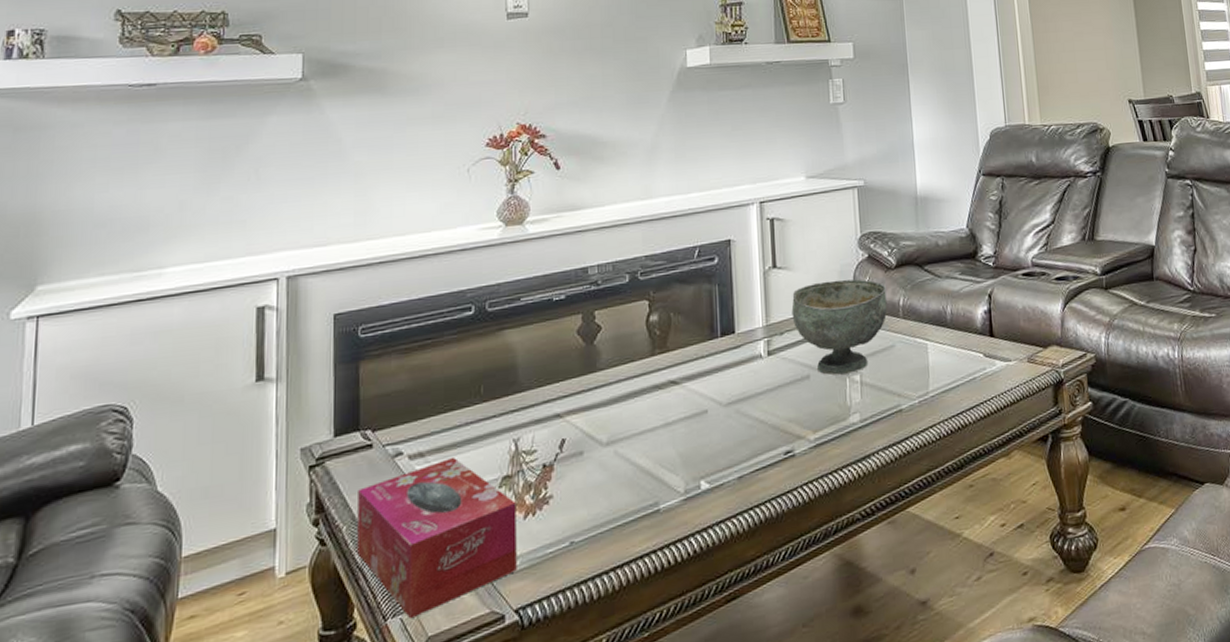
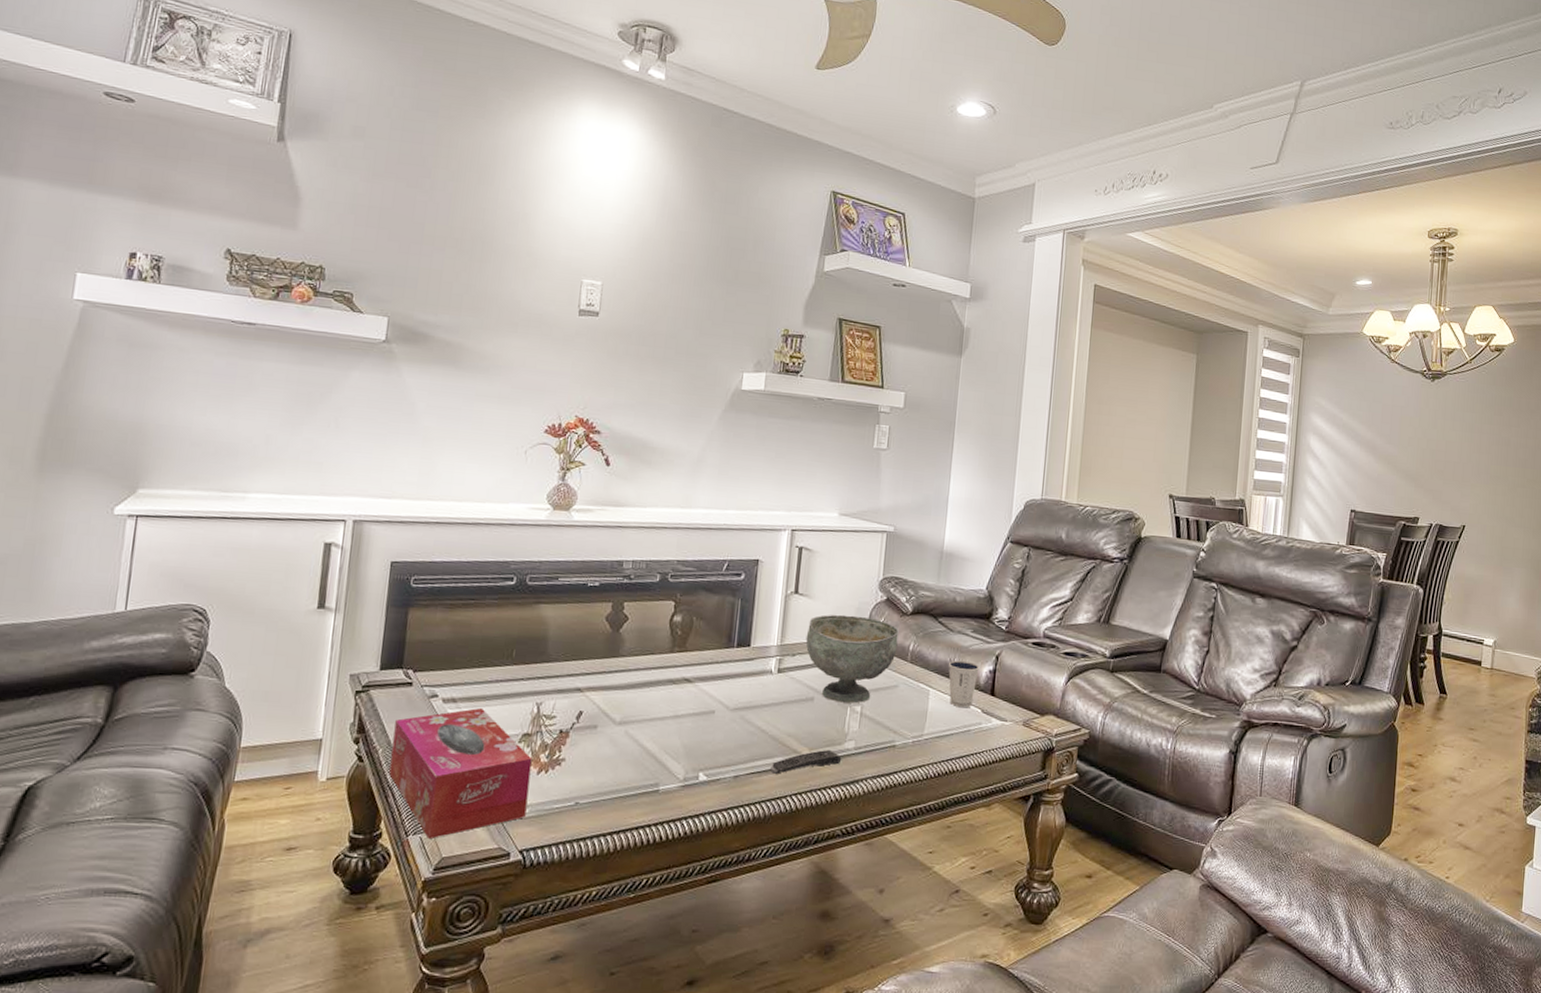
remote control: none [776,427,849,466] -> present [770,749,842,774]
dixie cup: none [941,305,974,356] -> present [948,660,979,708]

